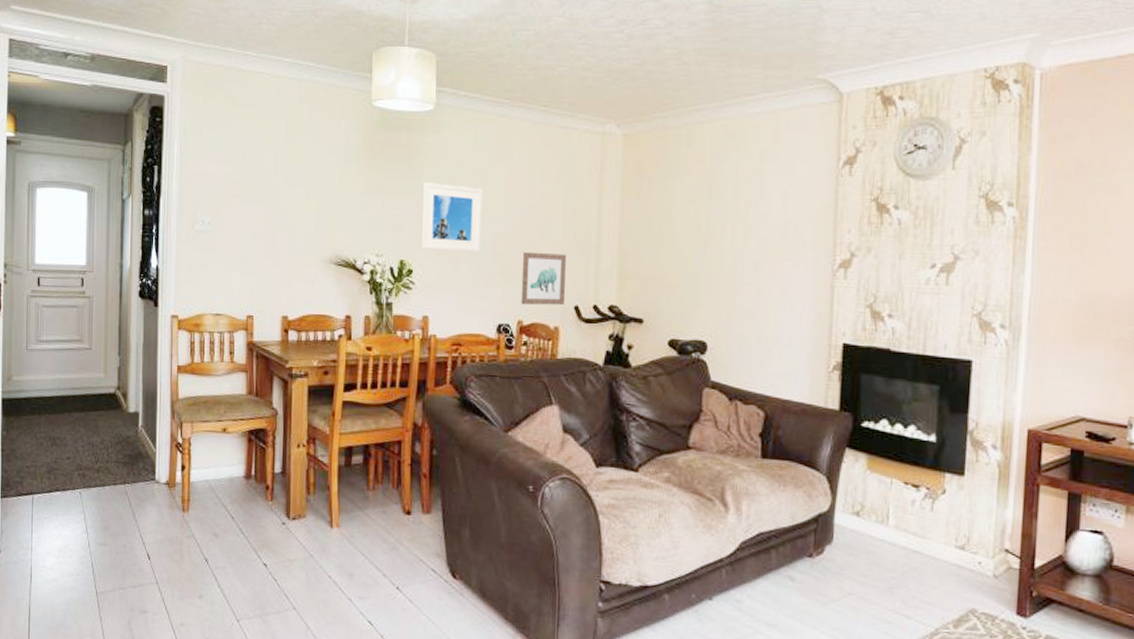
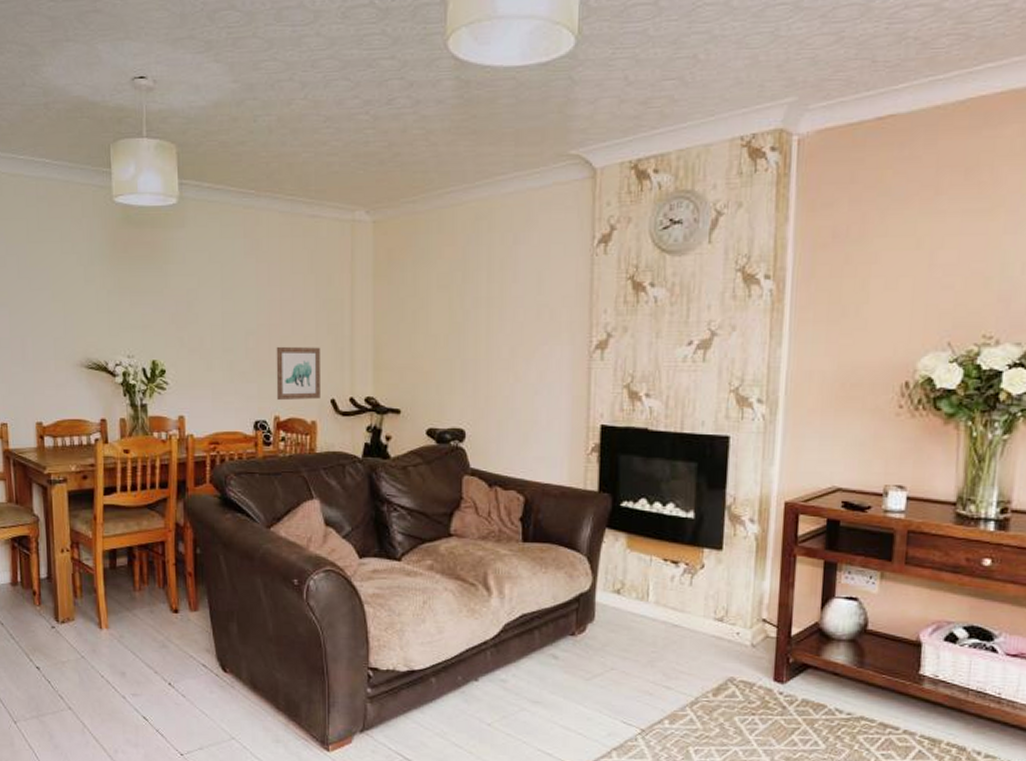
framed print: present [420,182,483,253] -> none [170,279,234,349]

